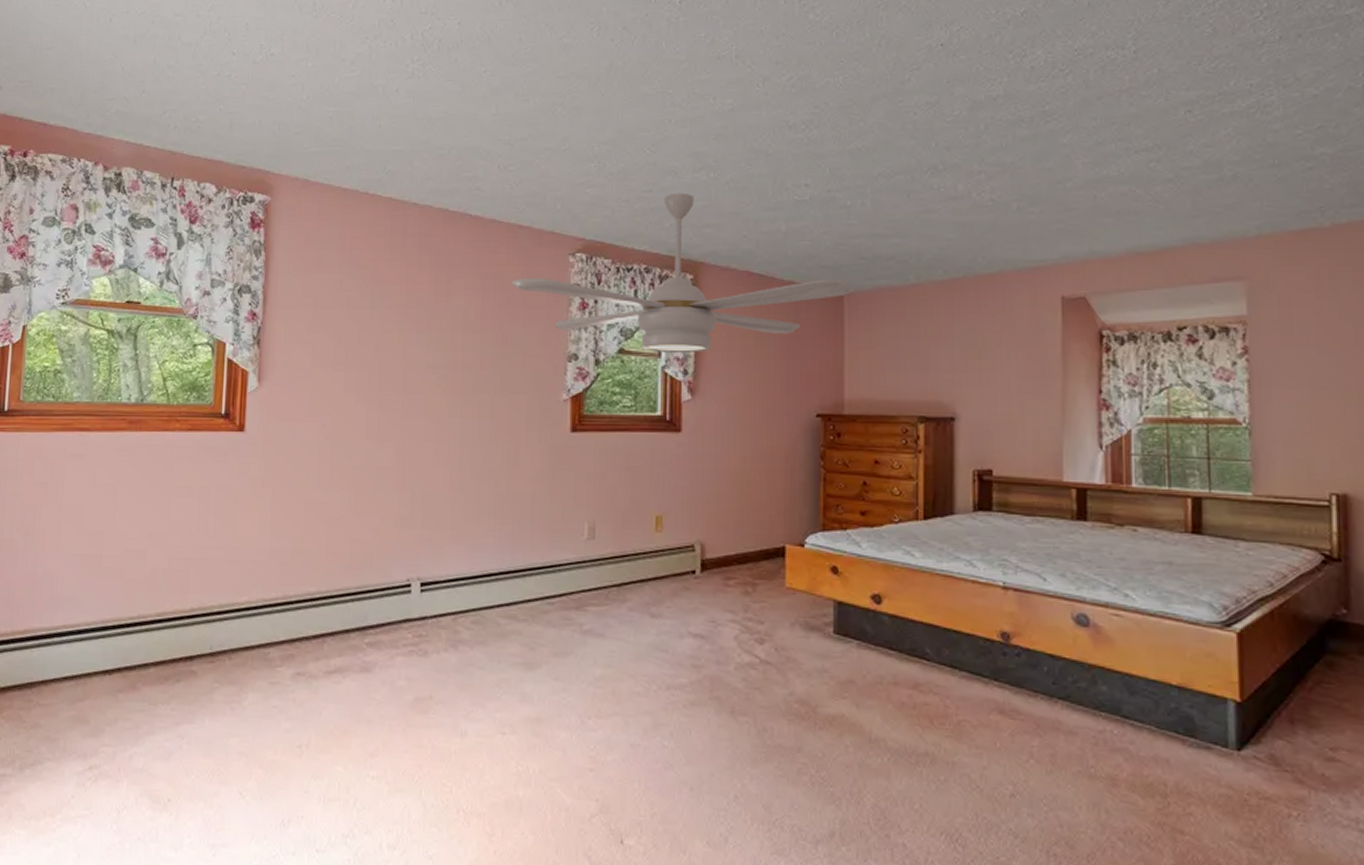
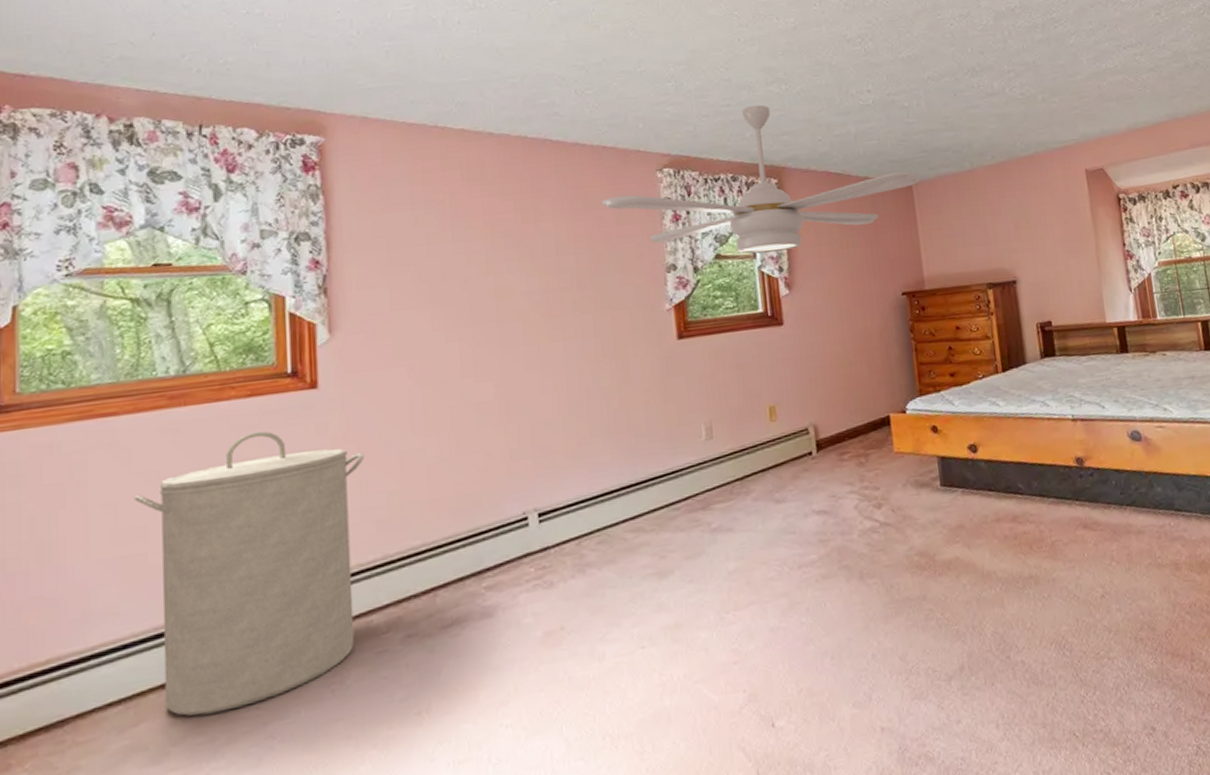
laundry hamper: none [96,463,277,706] -> present [134,431,365,716]

